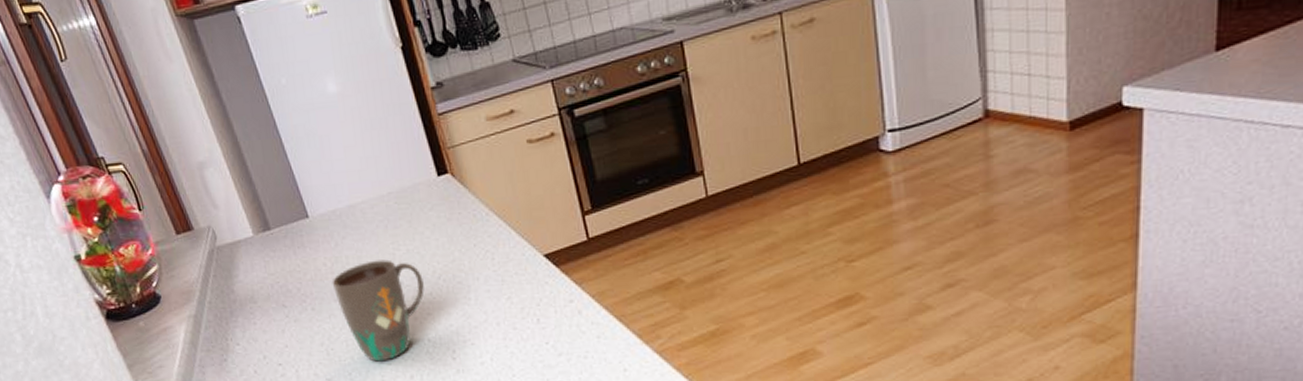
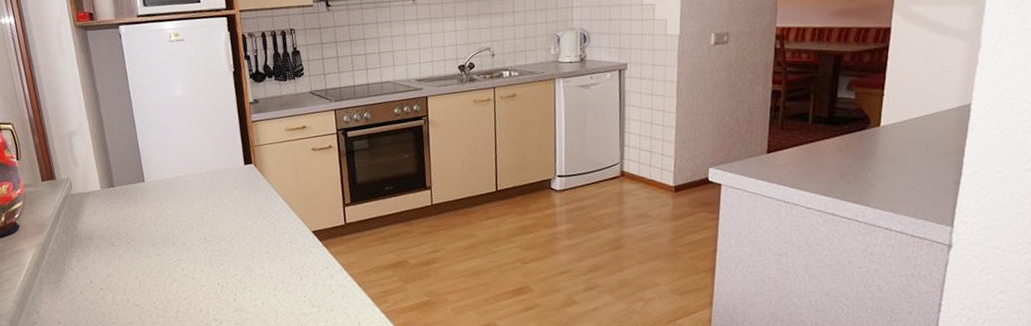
mug: present [332,259,424,362] -> none [153,219,222,296]

